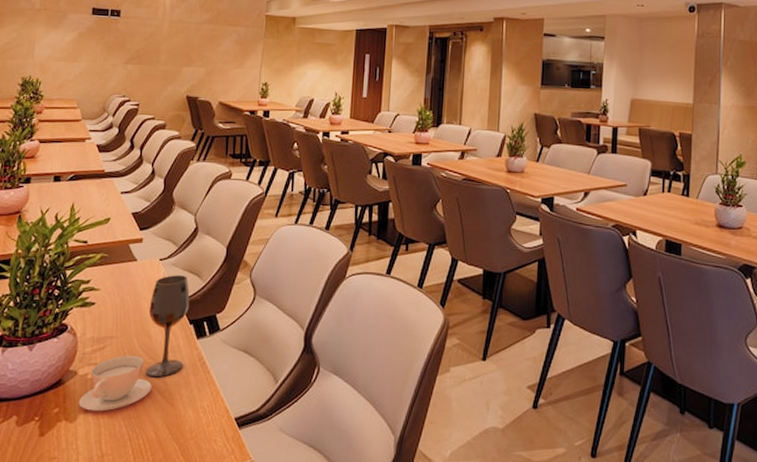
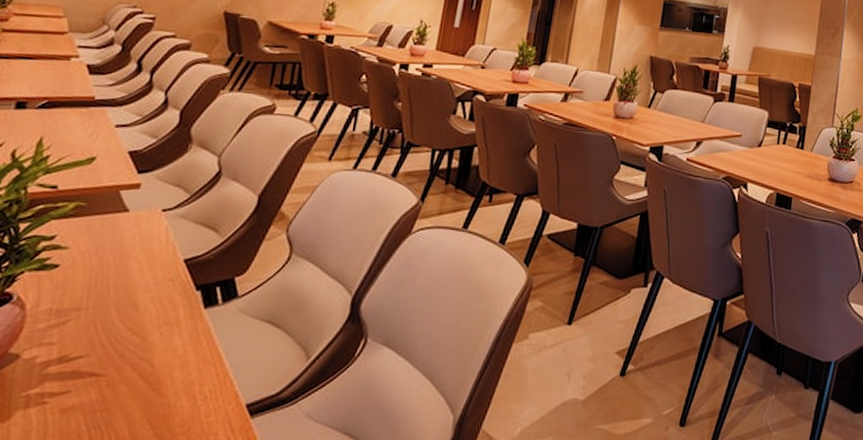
teacup: present [79,355,152,412] -> none [17,331,132,405]
wine glass: present [145,275,190,378] -> none [124,229,201,358]

